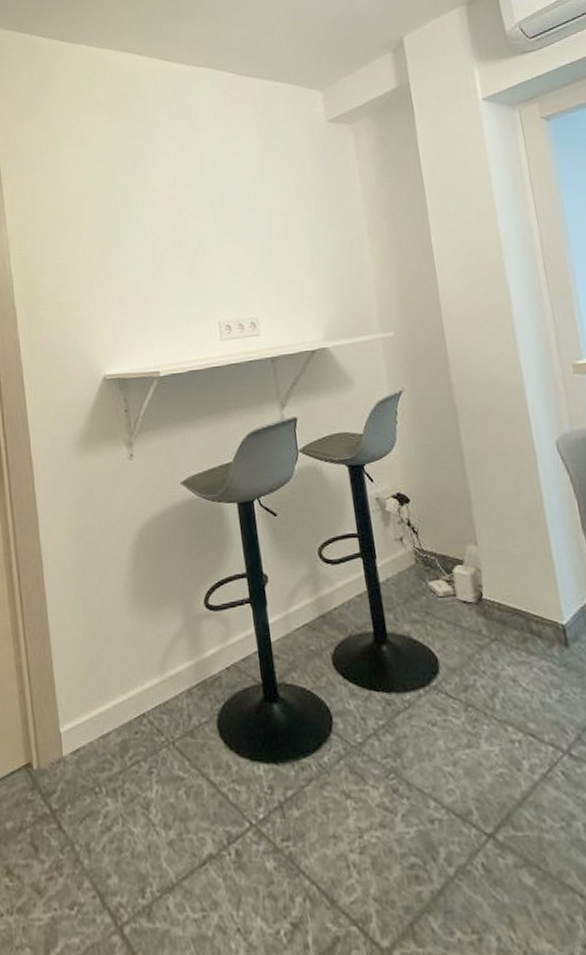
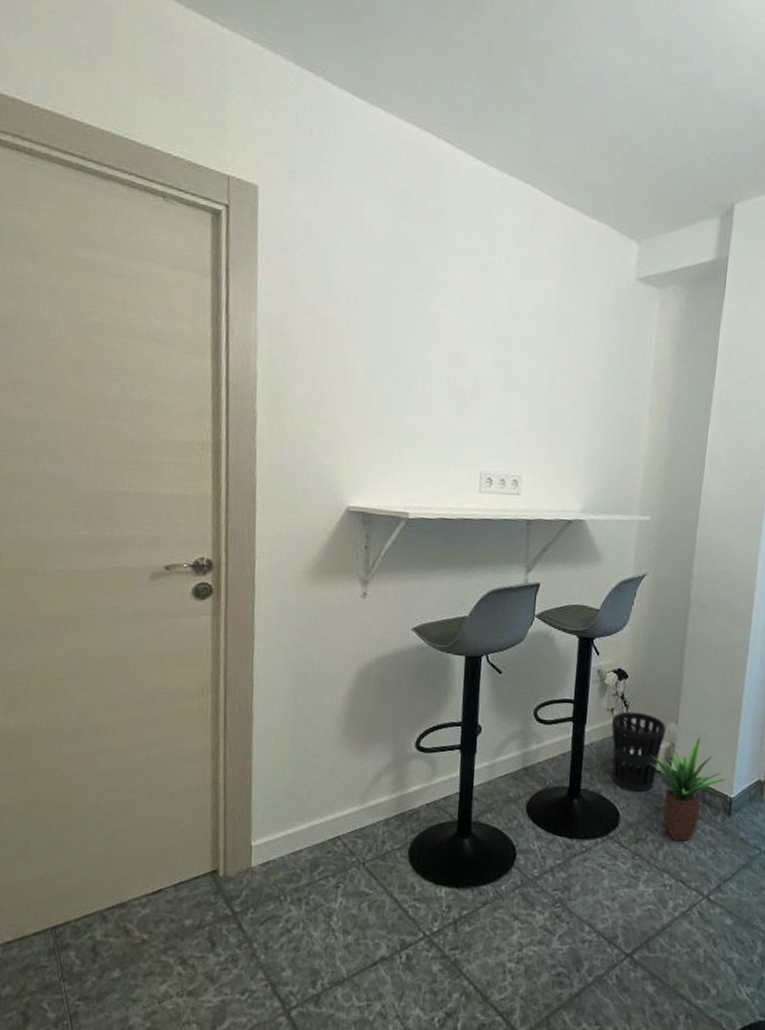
wastebasket: none [403,538,469,630] -> present [612,711,666,793]
potted plant: none [454,556,552,686] -> present [649,736,727,842]

